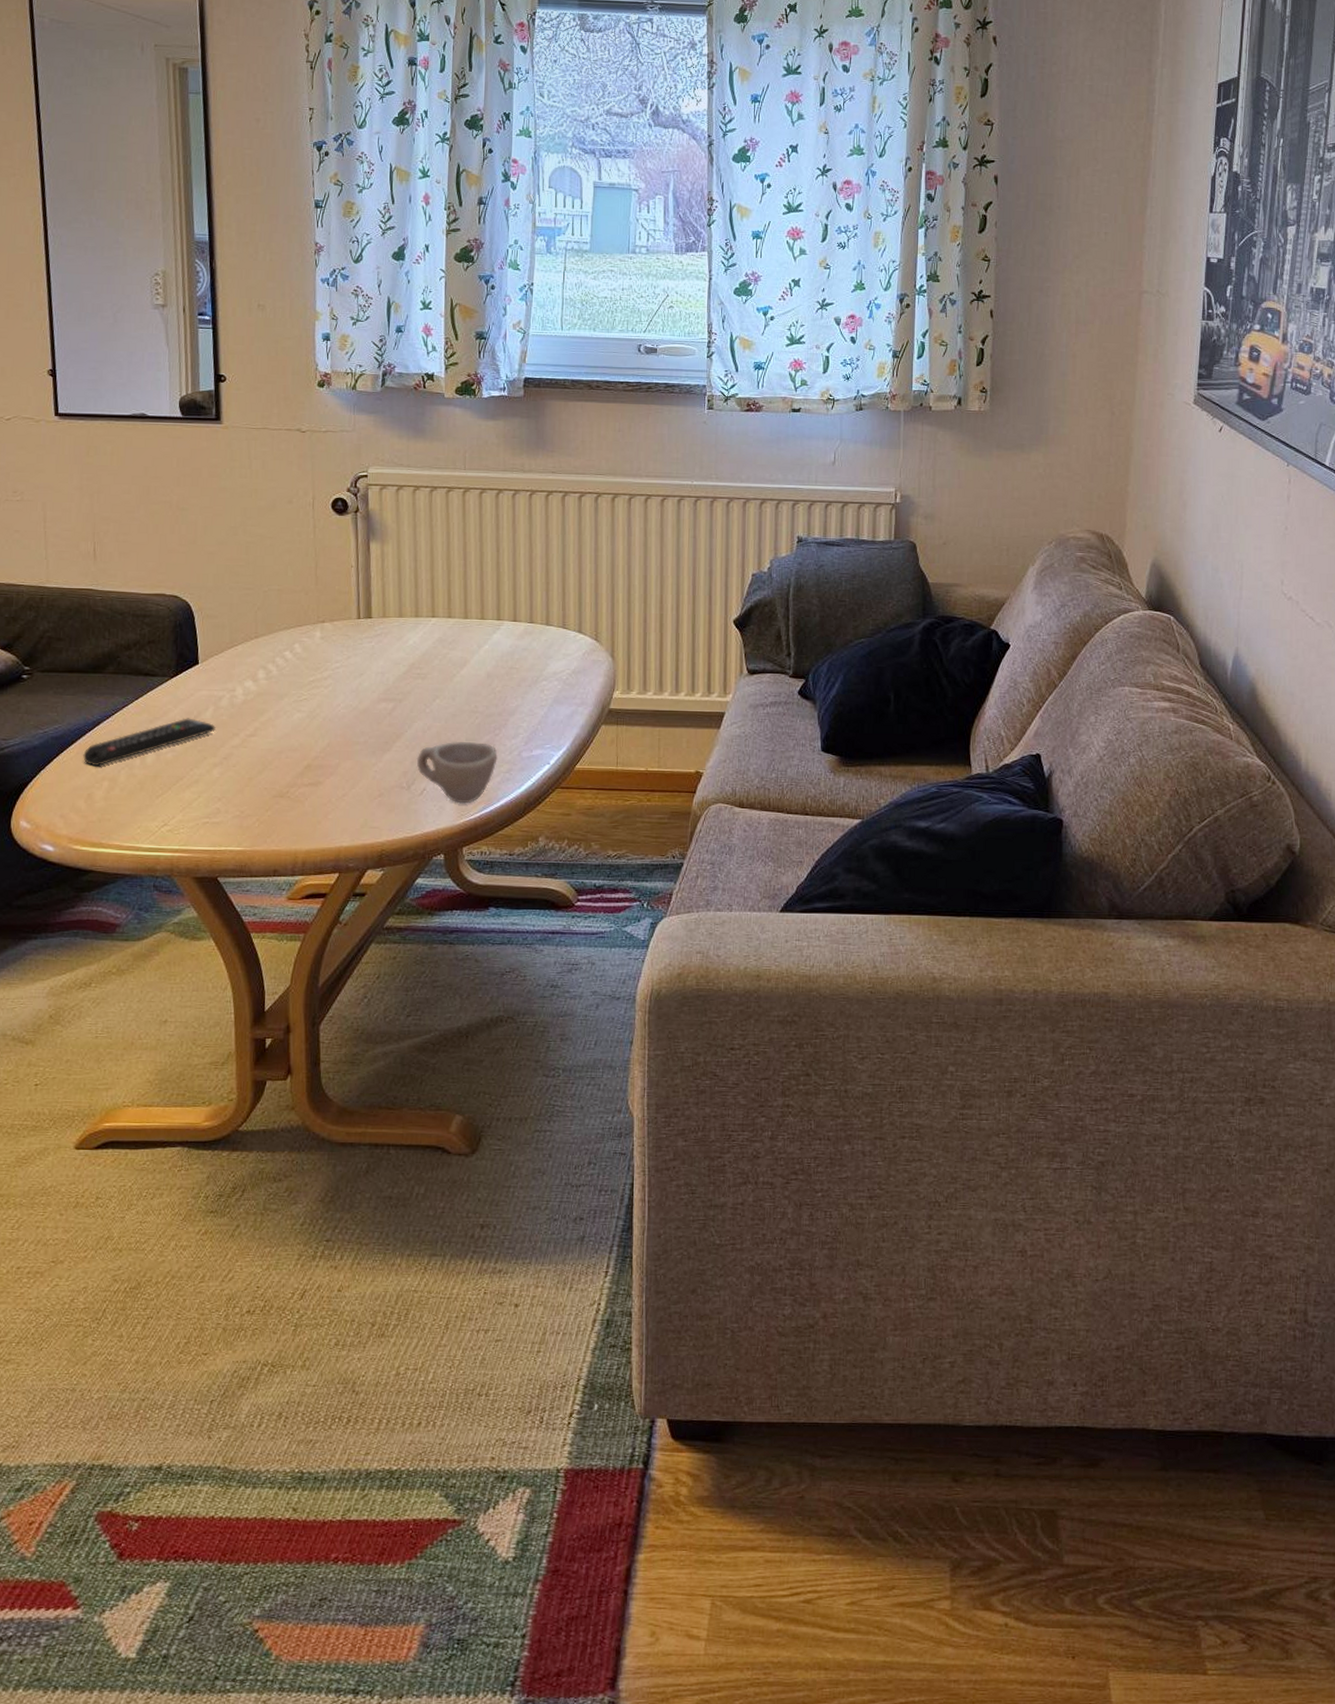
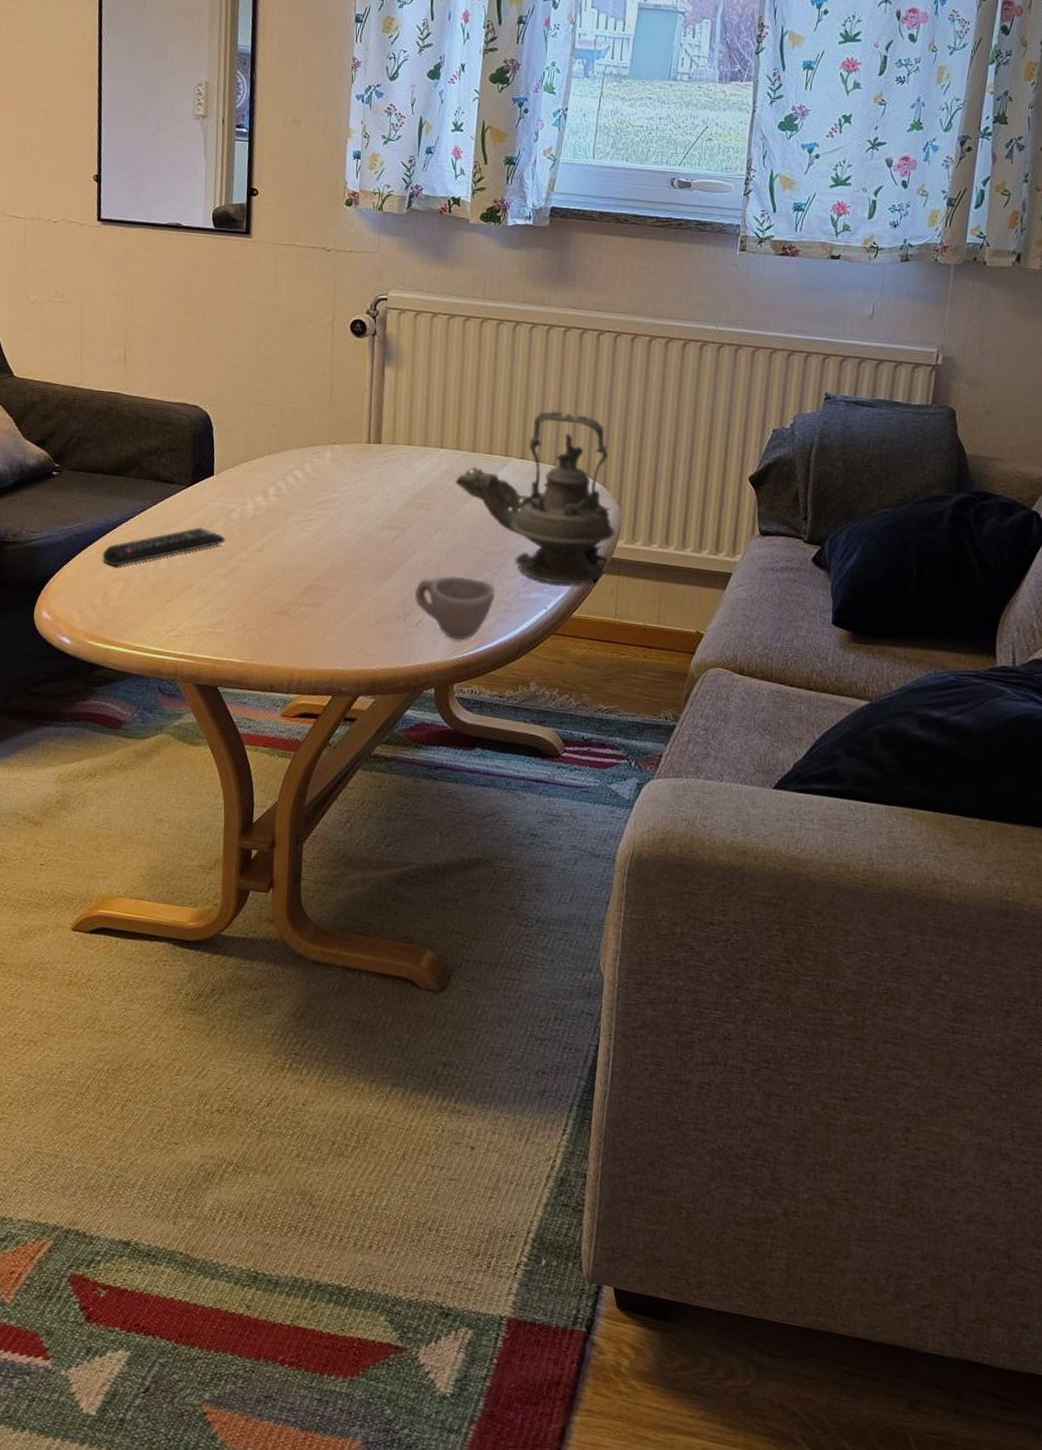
teapot: none [449,572,611,740] -> present [455,410,615,585]

